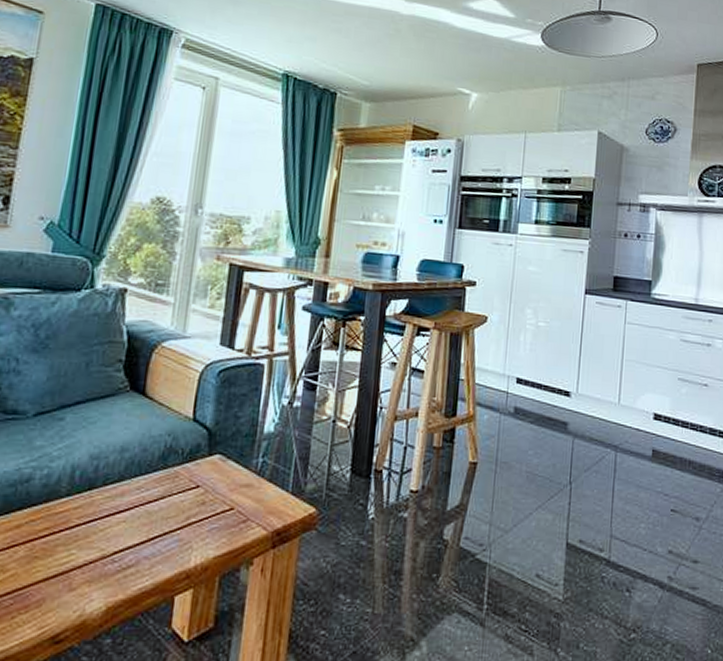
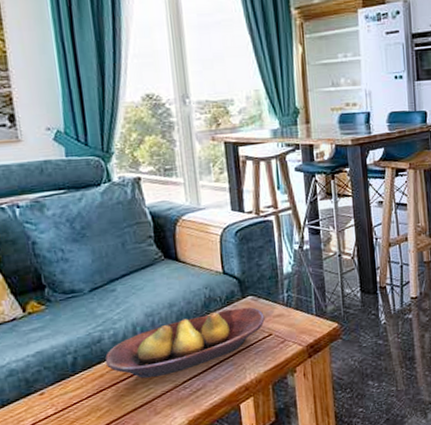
fruit bowl: none [28,467,230,541] -> present [105,307,265,379]

